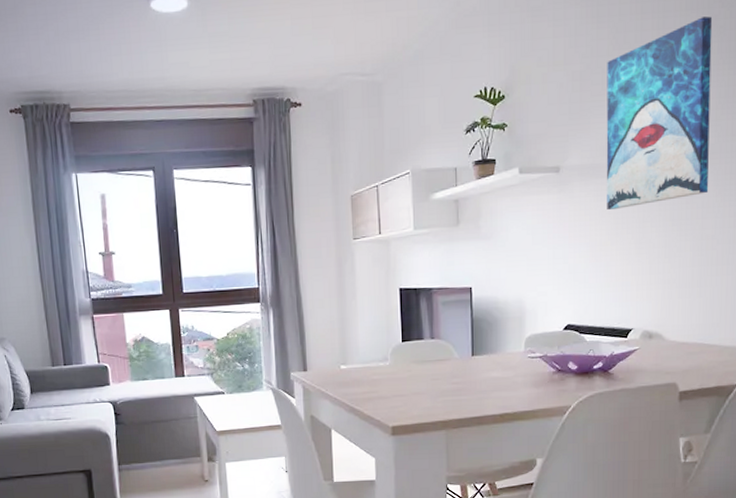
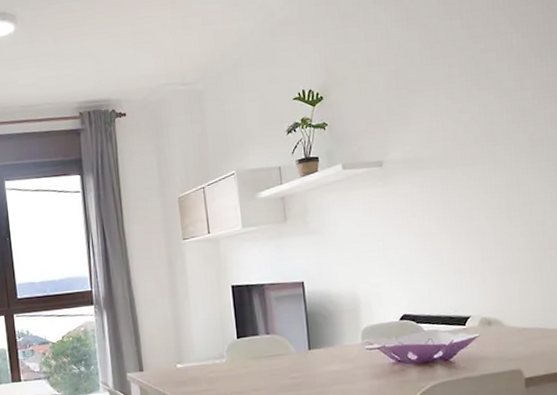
wall art: present [606,16,713,209] -> none [420,14,534,200]

